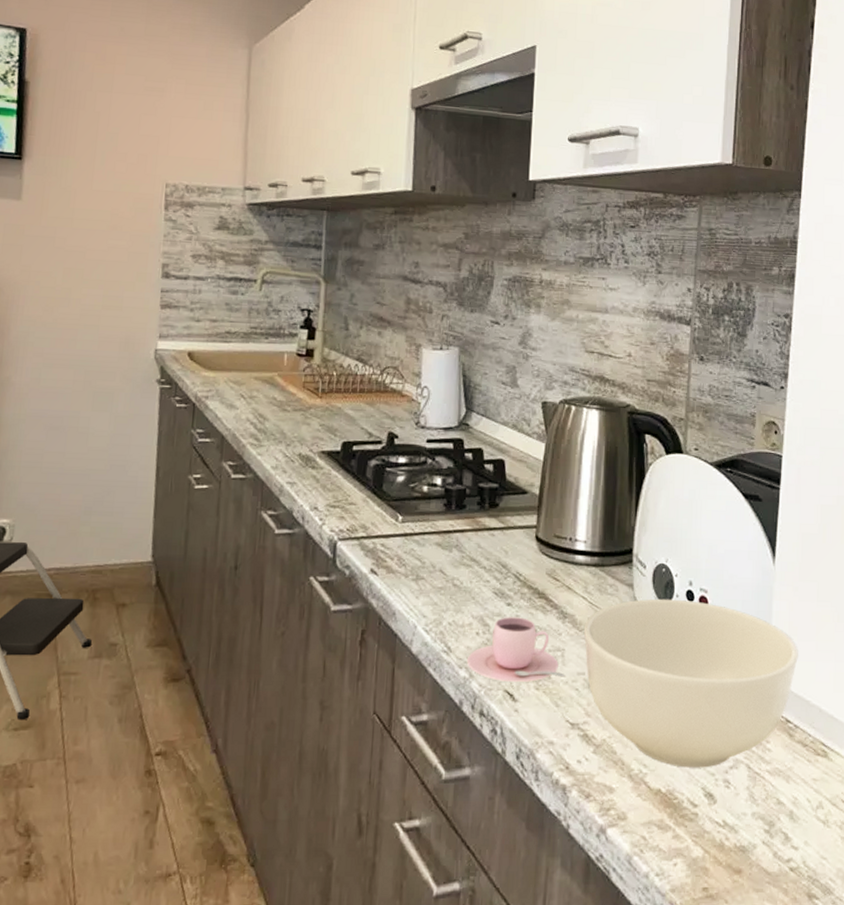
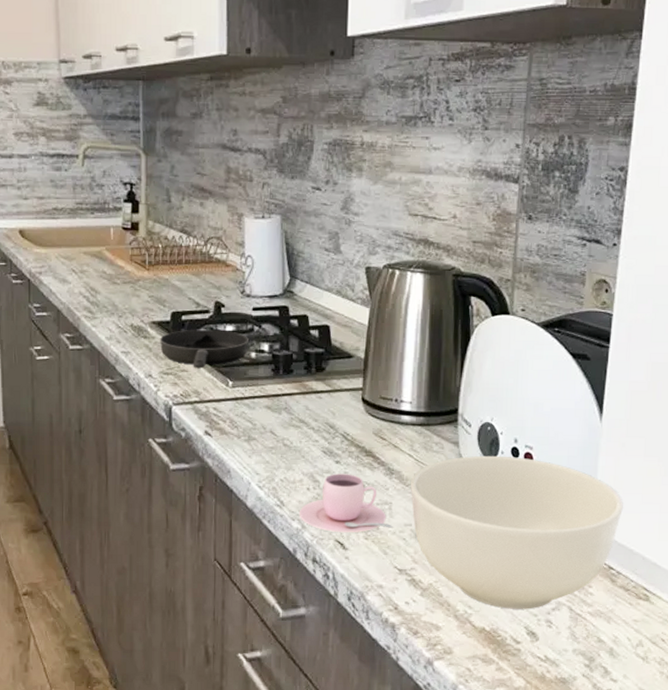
frying pan: none [328,460,421,502] -> present [160,329,248,369]

